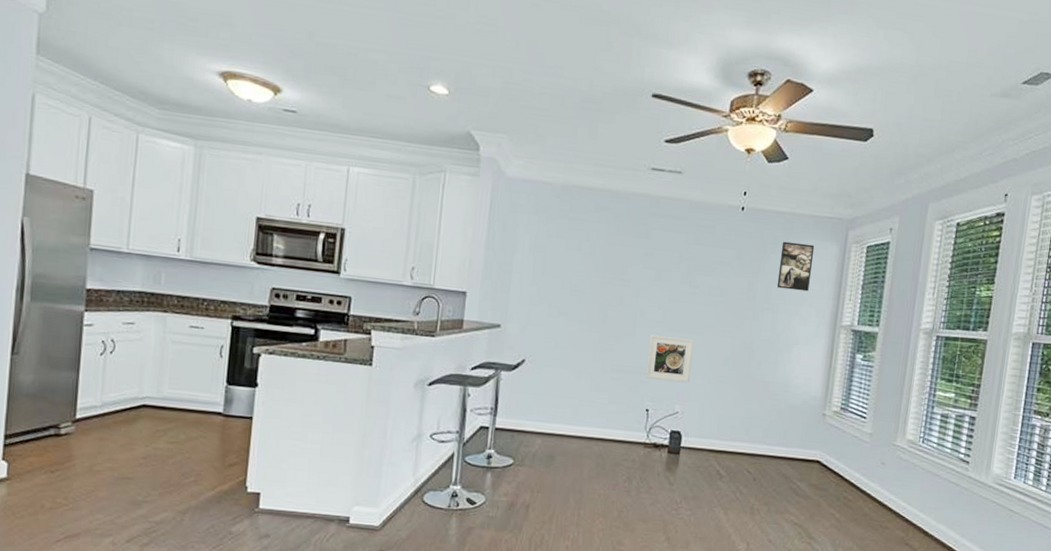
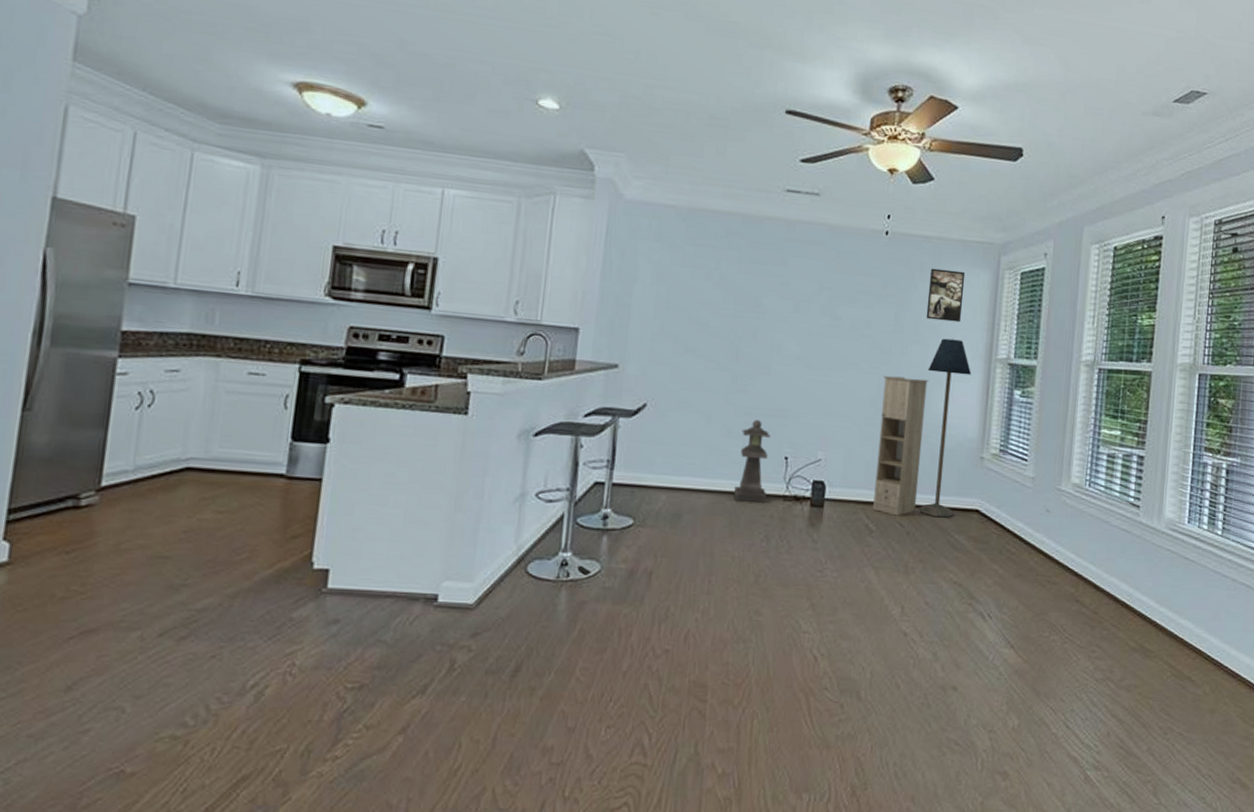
lantern: none [600,375,634,449] -> present [734,419,770,503]
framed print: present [646,334,694,383] -> none [784,372,837,426]
storage cabinet: none [723,338,778,464] -> present [873,375,929,516]
floor lamp: none [765,306,817,467] -> present [919,338,971,518]

